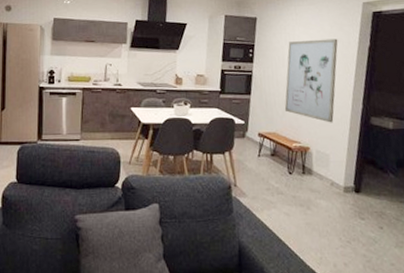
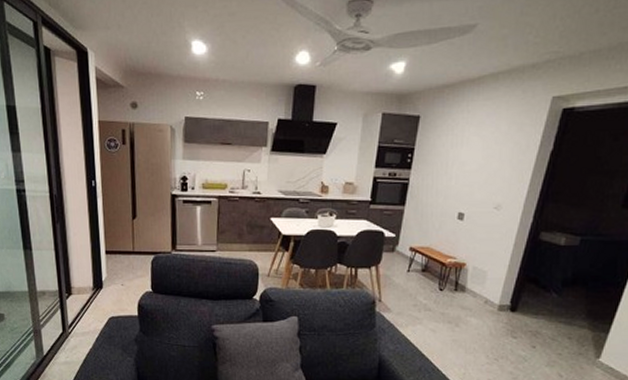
wall art: present [284,39,338,123] -> none [442,141,515,238]

